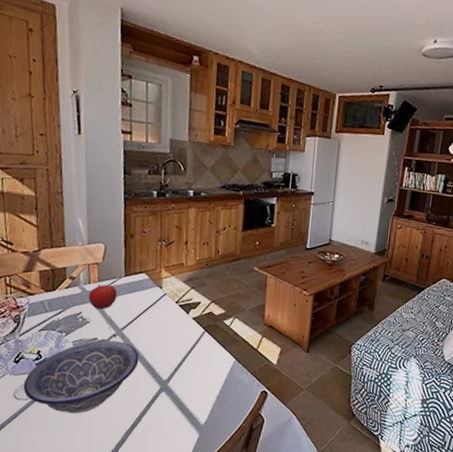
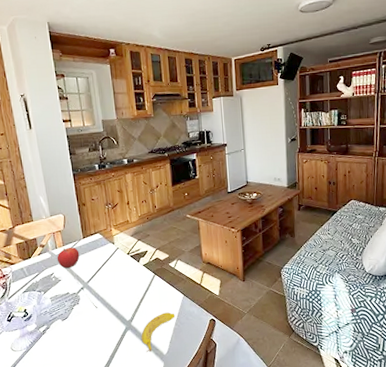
decorative bowl: present [23,340,139,414] -> none [17,293,105,358]
banana: none [177,376,222,420] -> present [141,312,175,352]

